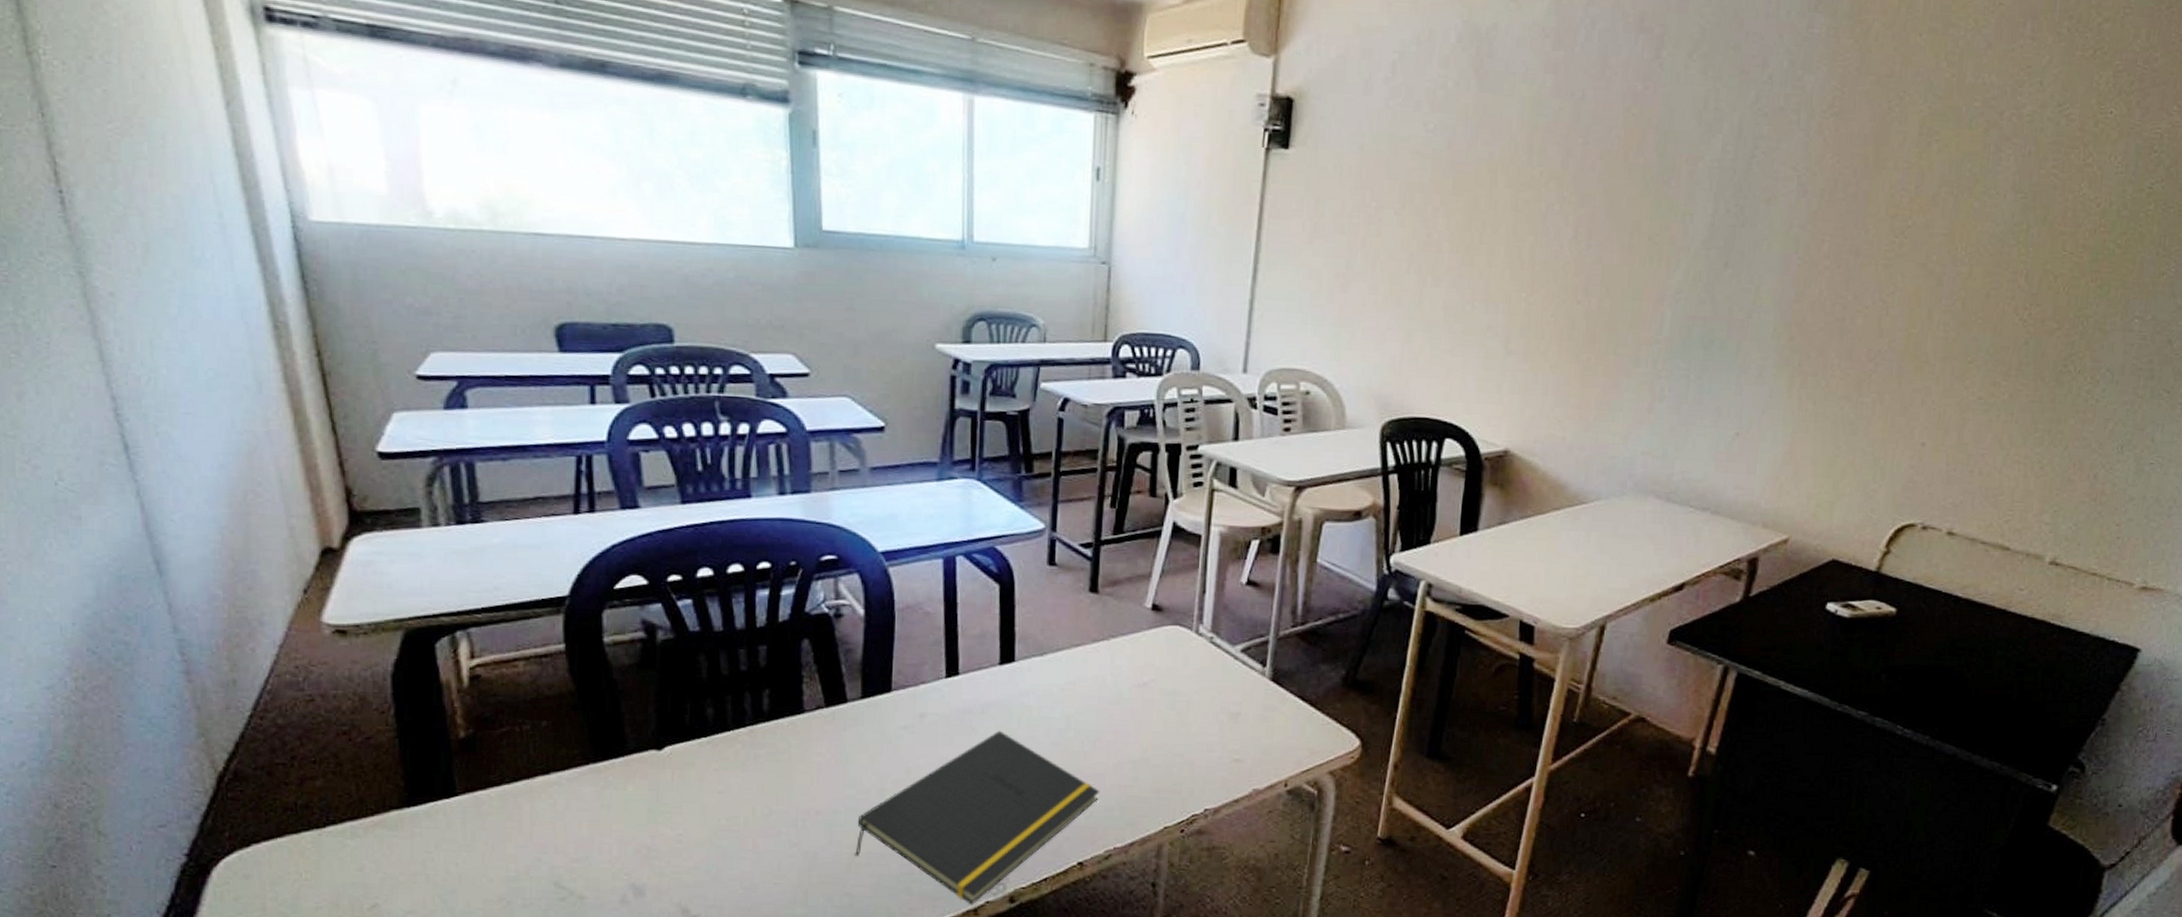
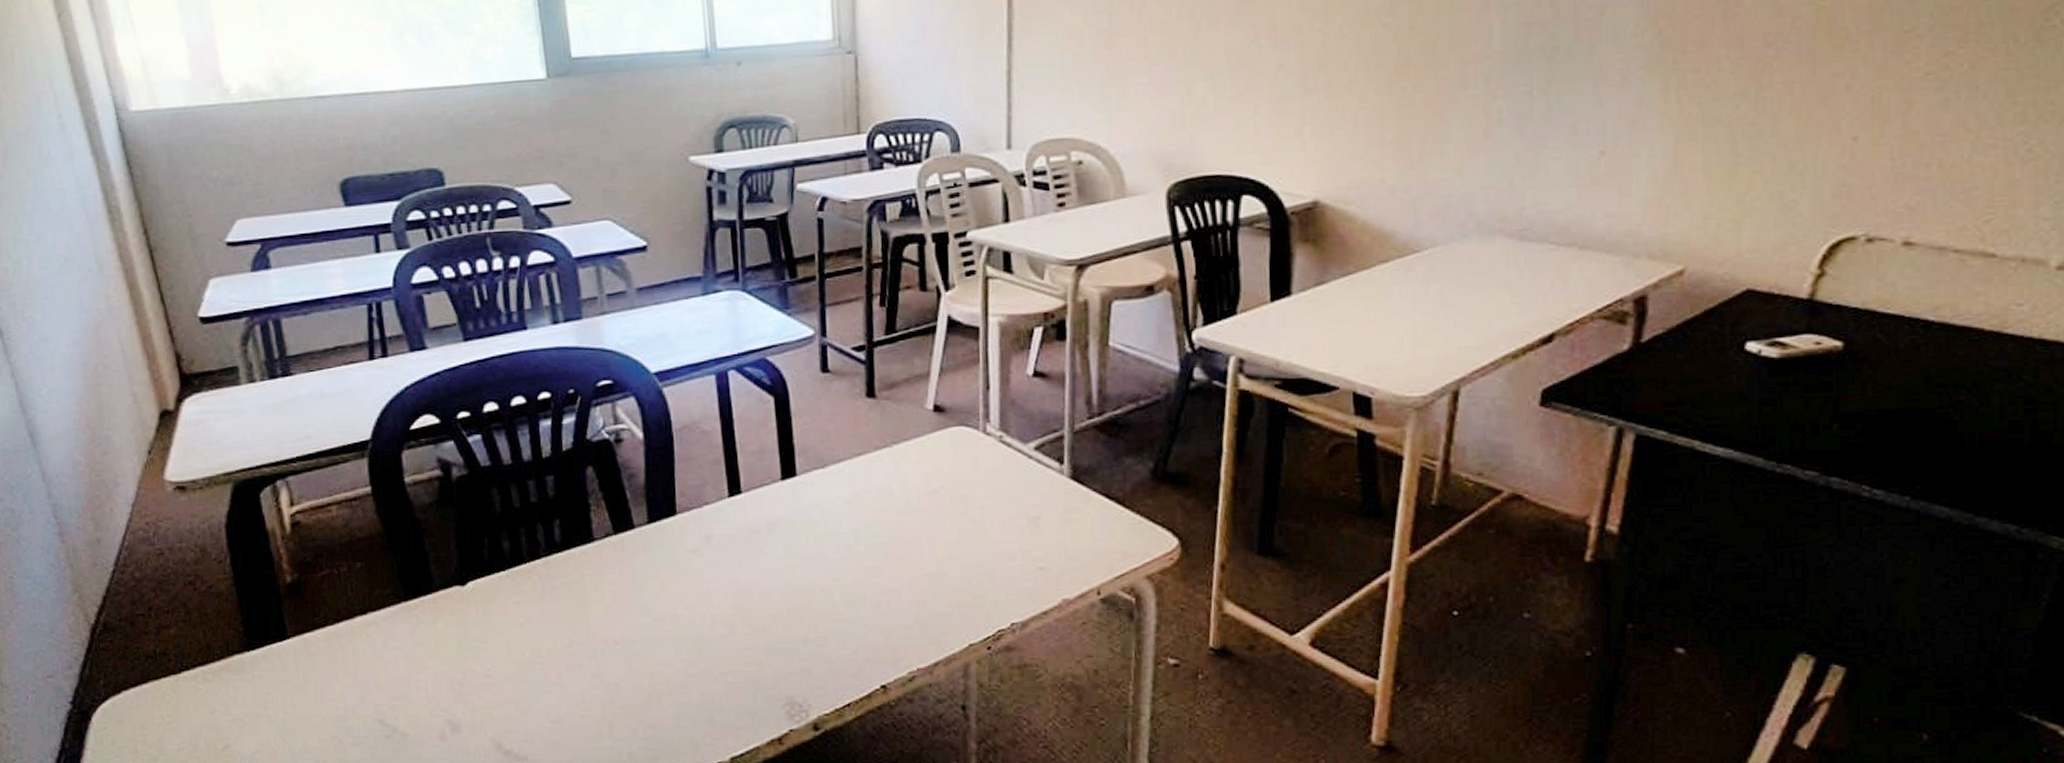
notepad: present [855,730,1101,905] -> none [654,549,898,734]

